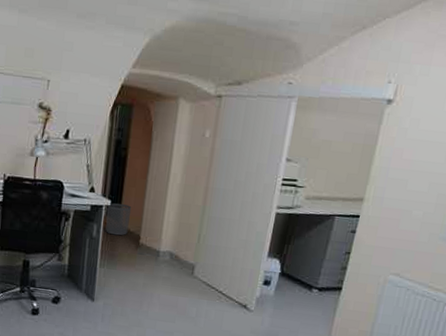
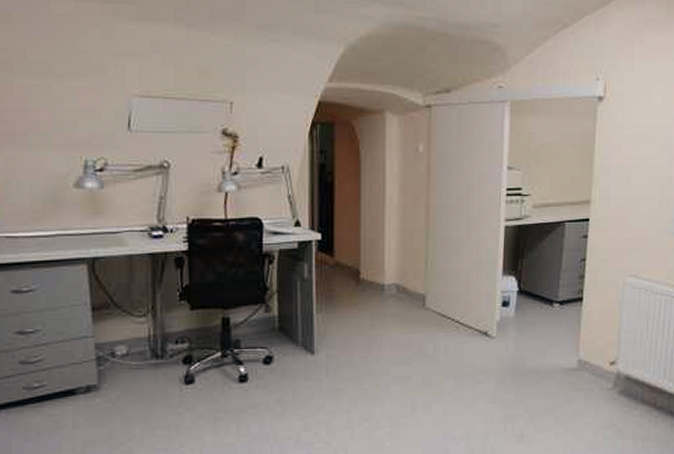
waste bin: present [105,203,132,236] -> none [317,236,346,273]

